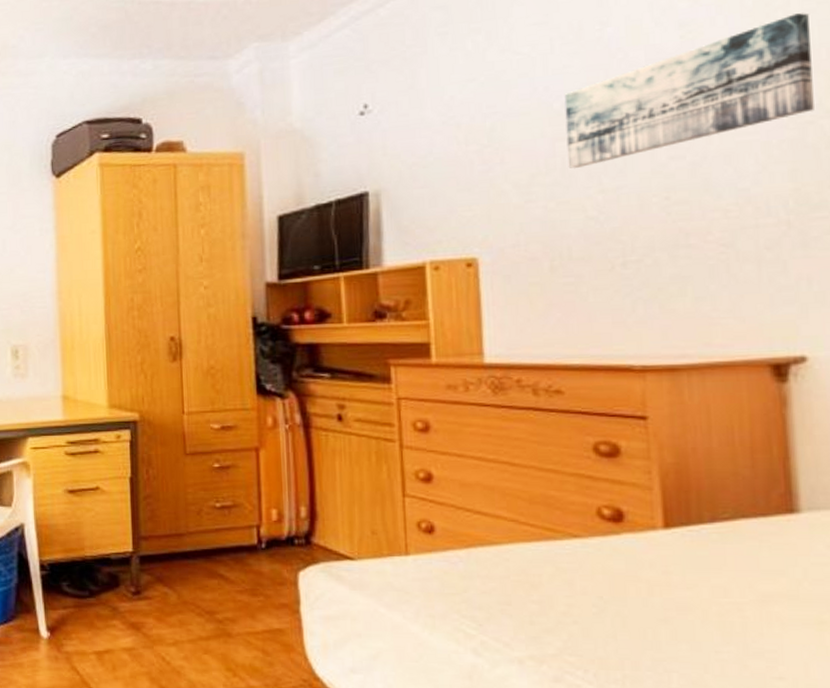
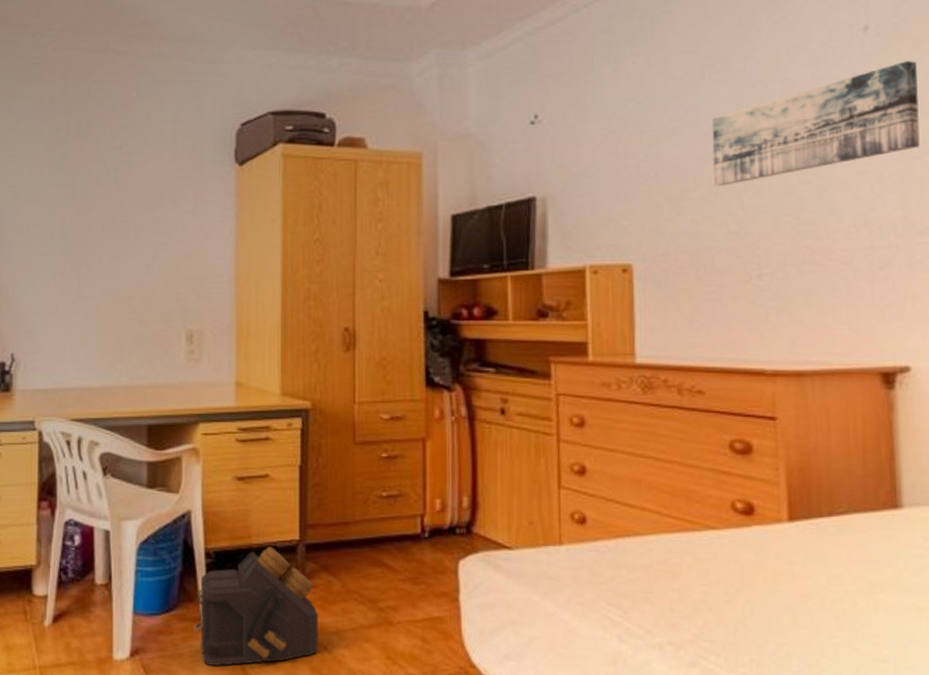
backpack: none [31,558,157,676] -> present [193,546,319,666]

